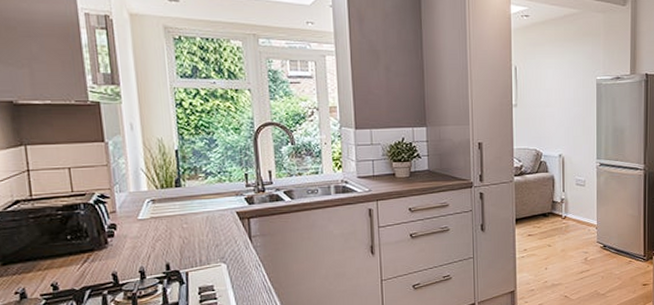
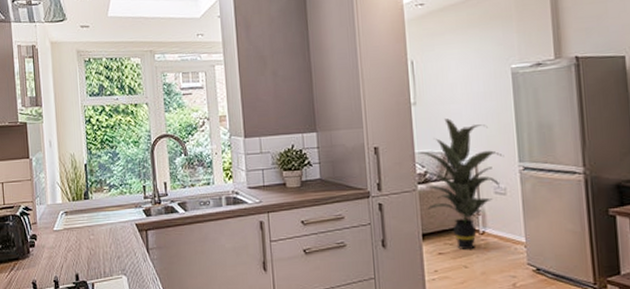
indoor plant: none [514,120,586,232] -> present [416,118,504,251]

